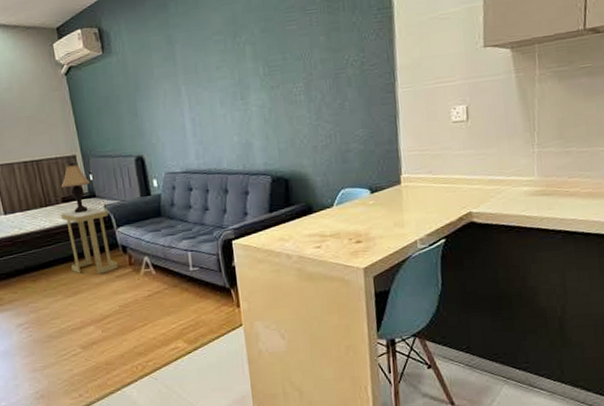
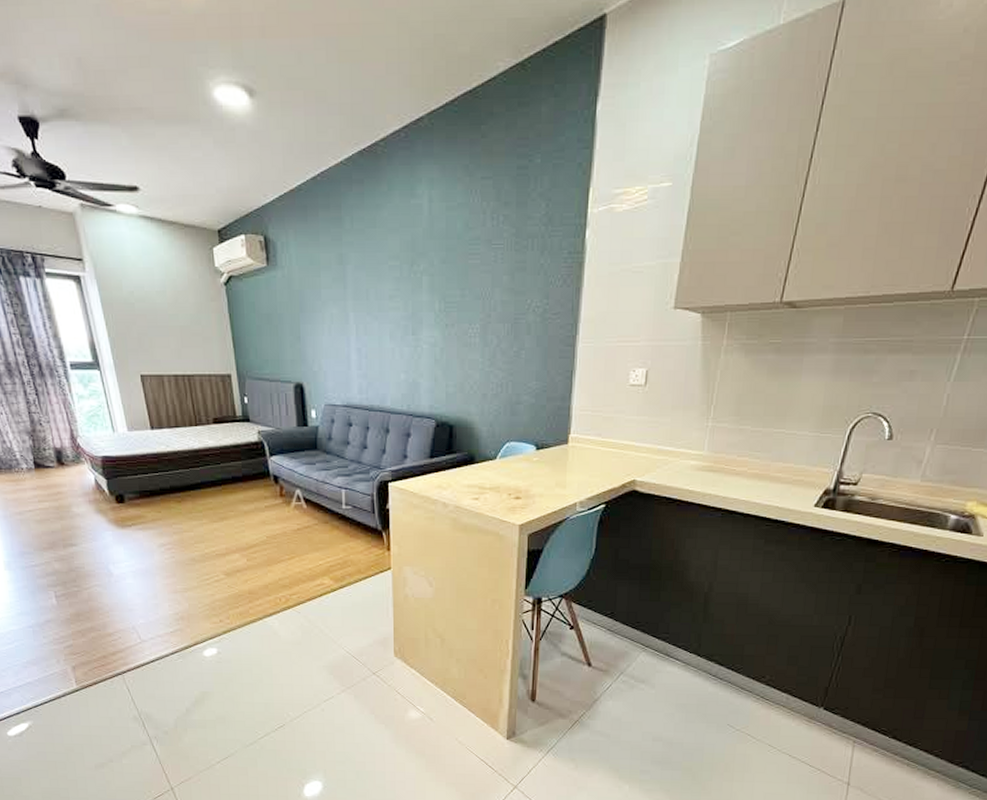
side table: present [60,207,118,274] -> none [211,432,268,502]
lamp: present [61,163,91,214] -> none [213,382,245,437]

